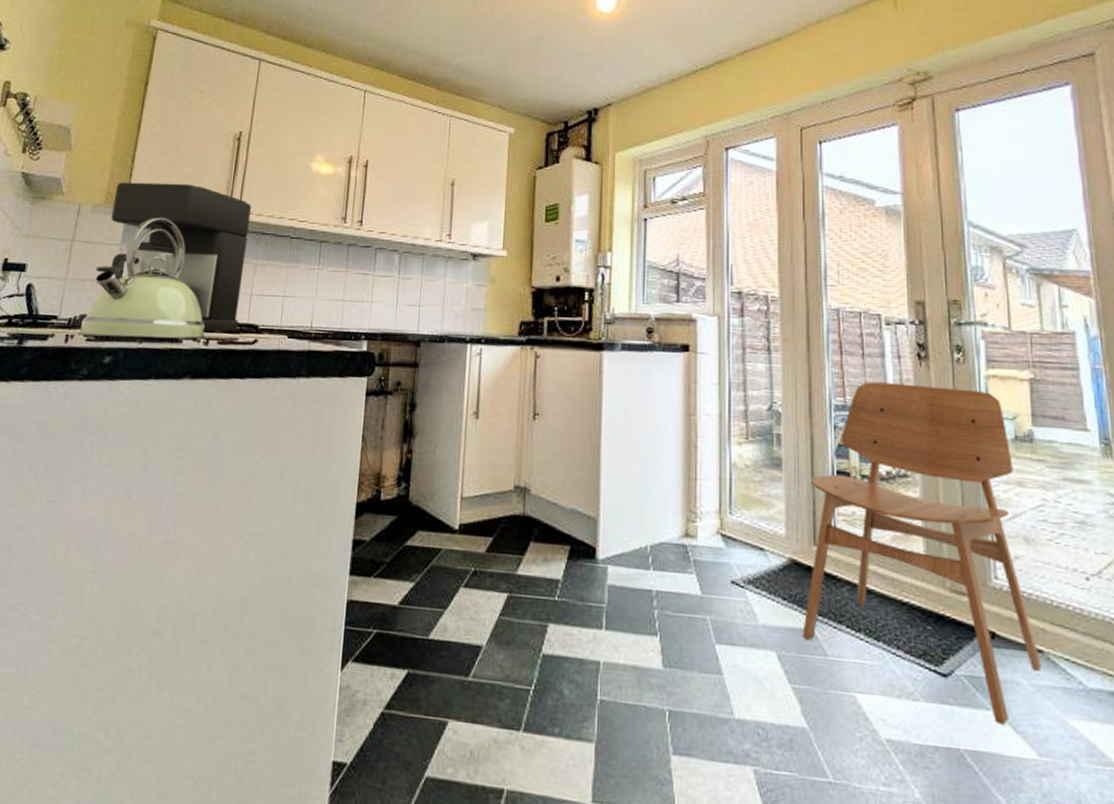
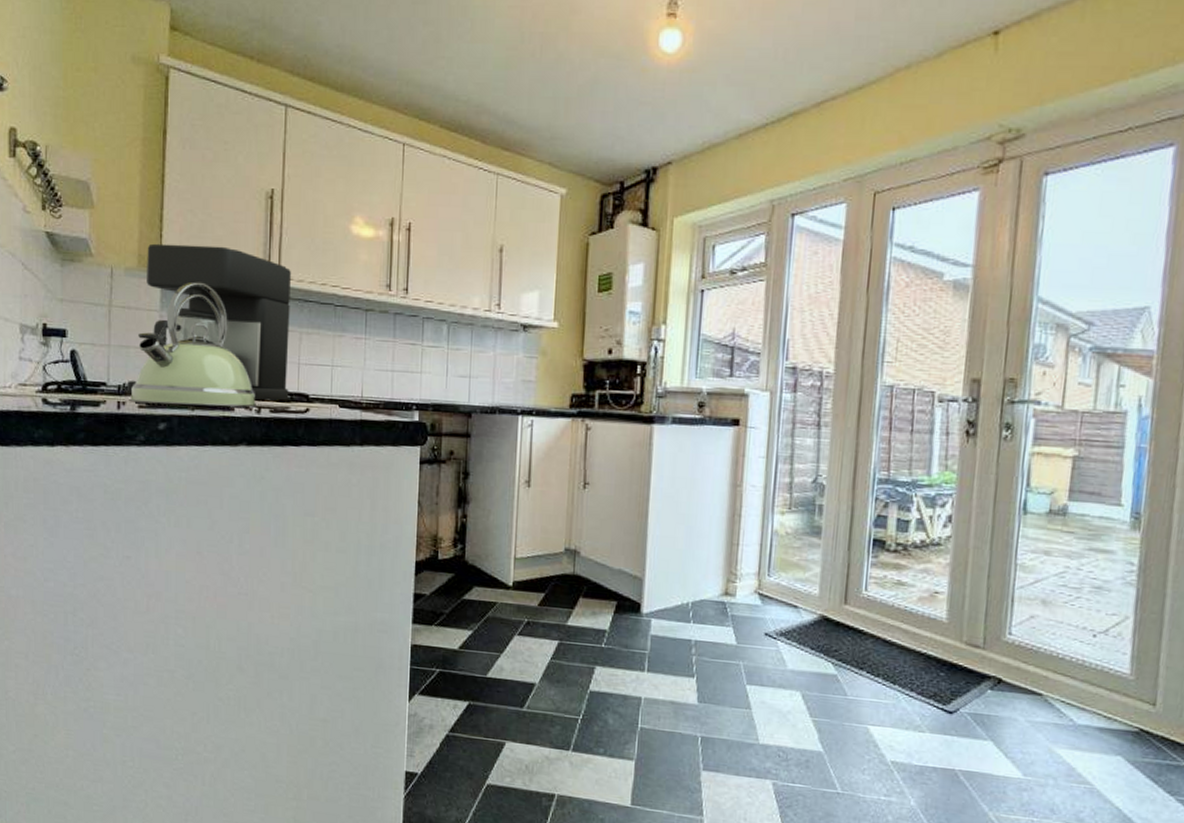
dining chair: present [802,381,1043,725] -> none [826,457,1044,751]

